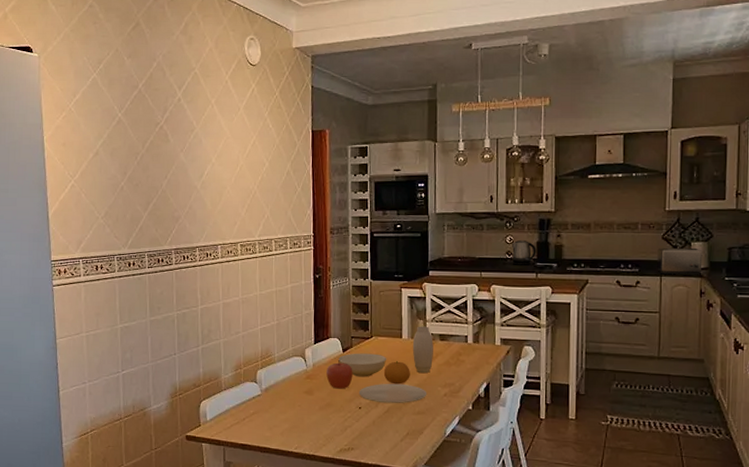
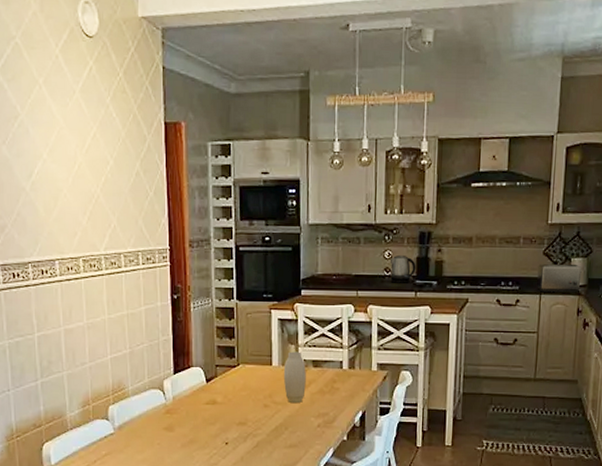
fruit: present [326,359,353,389] -> none [188,391,218,424]
bowl: present [338,353,387,377] -> none [201,383,256,410]
plate: present [358,383,428,404] -> none [225,415,300,438]
fruit: present [383,361,410,385] -> none [252,391,281,416]

